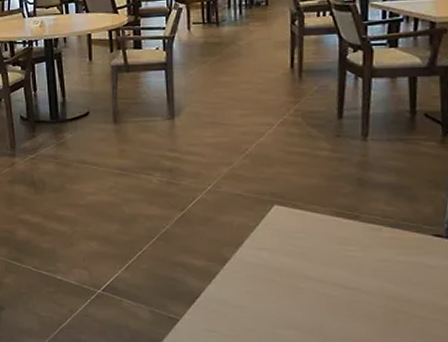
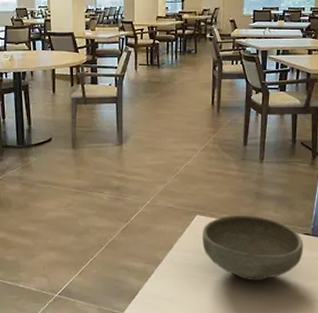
bowl: none [282,206,434,293] -> present [201,214,304,281]

